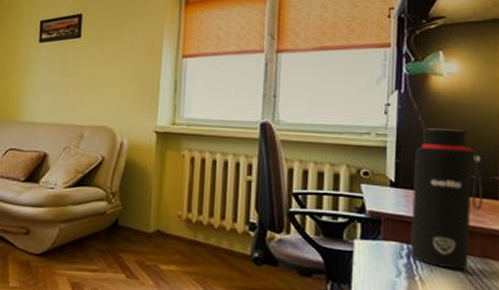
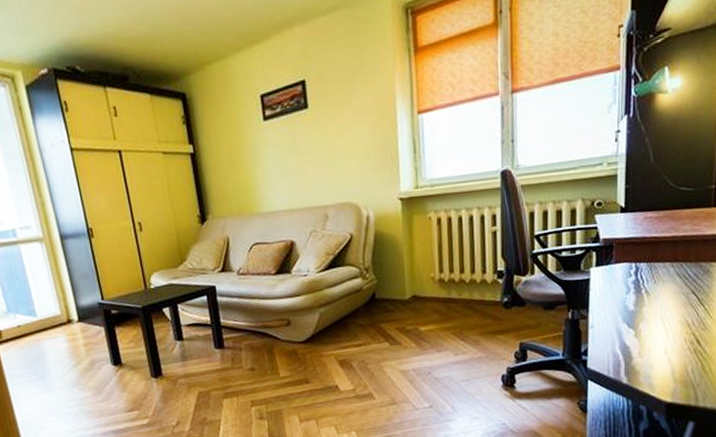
water bottle: present [410,128,483,270] -> none [638,145,699,278]

